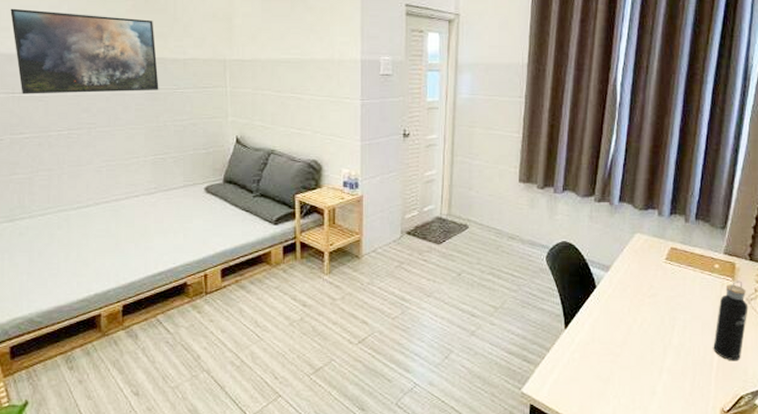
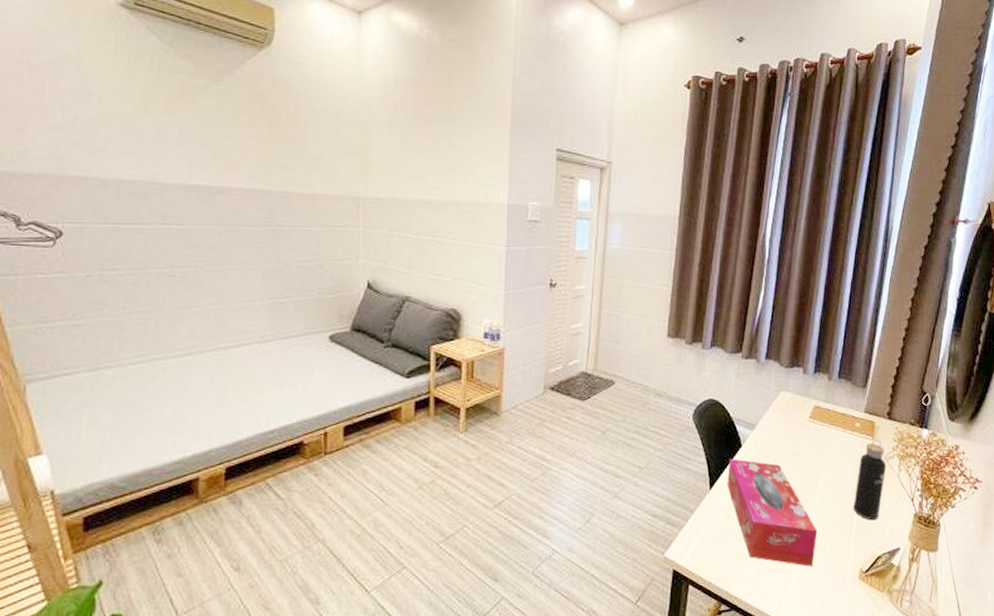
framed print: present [10,8,159,94] -> none [108,127,282,228]
tissue box: none [582,300,676,405] -> present [727,459,818,567]

